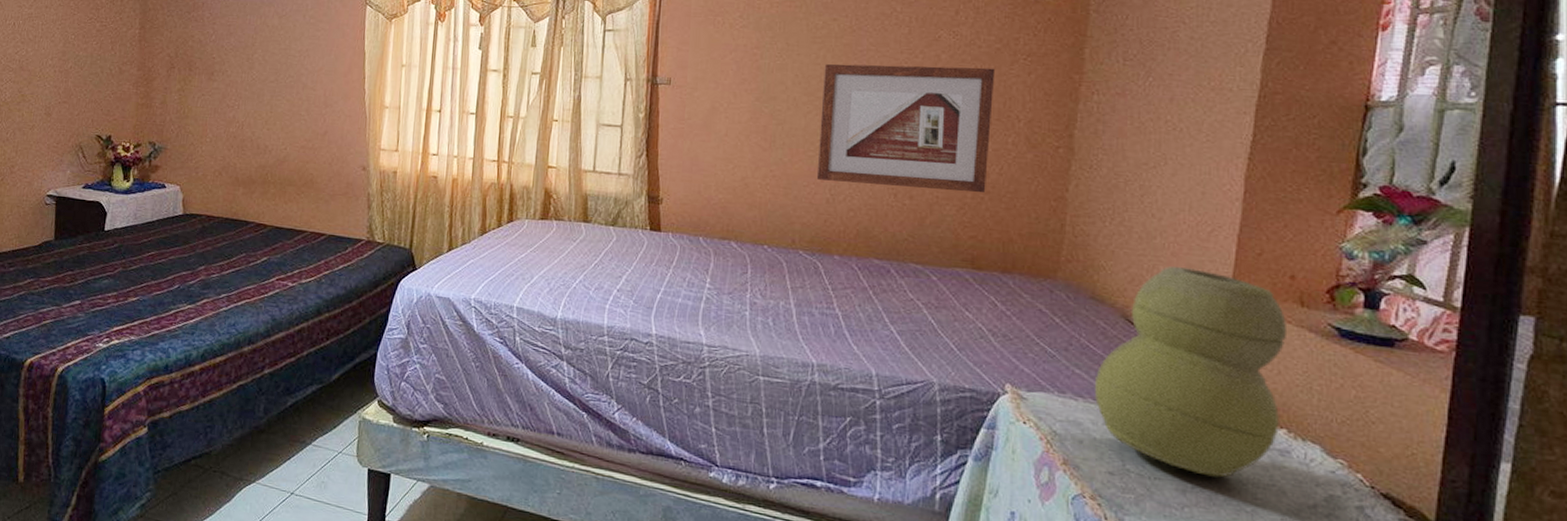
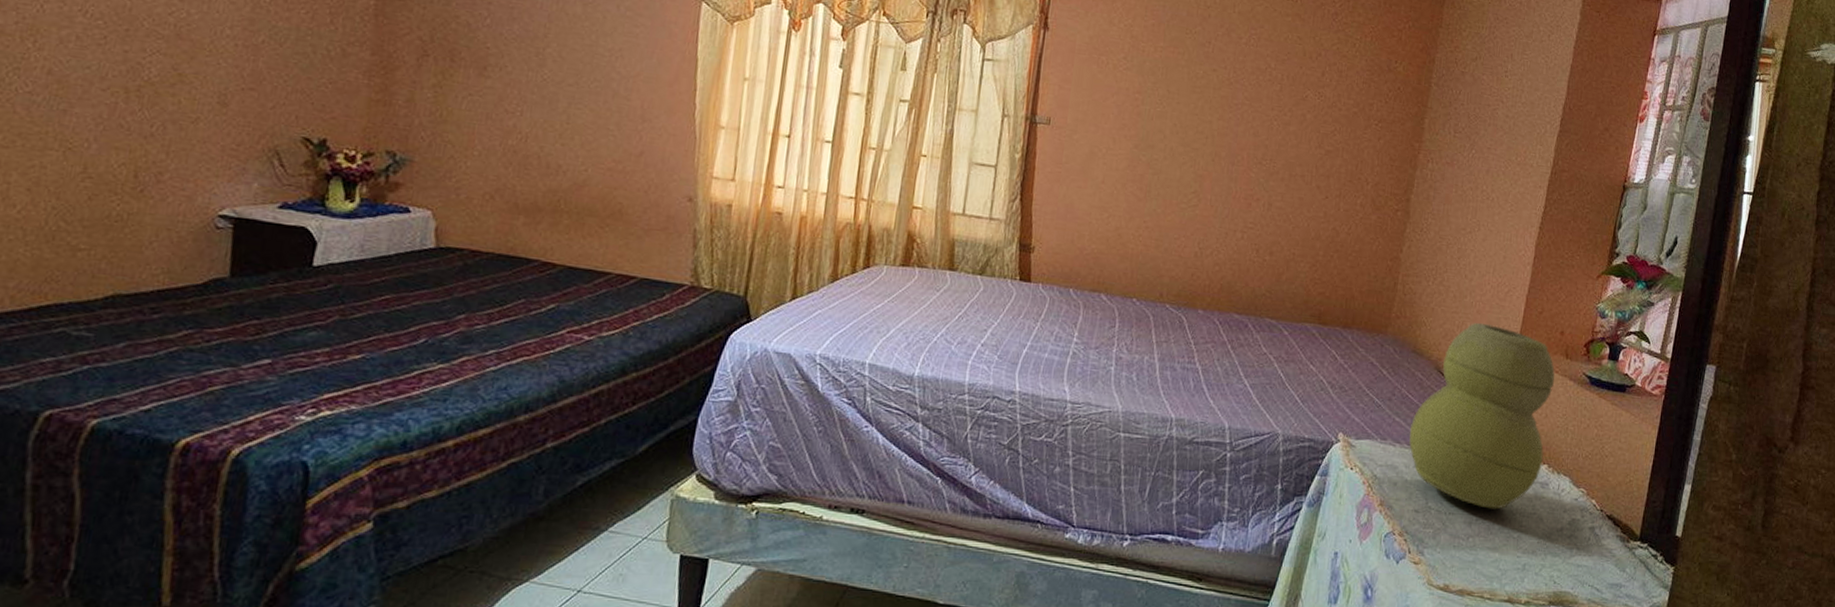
picture frame: present [816,64,996,194] -> none [1187,115,1352,252]

